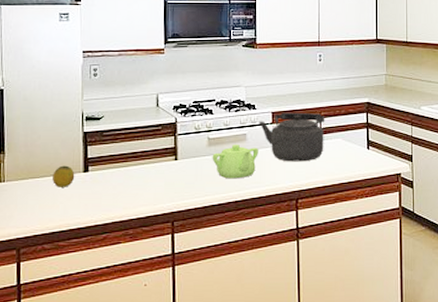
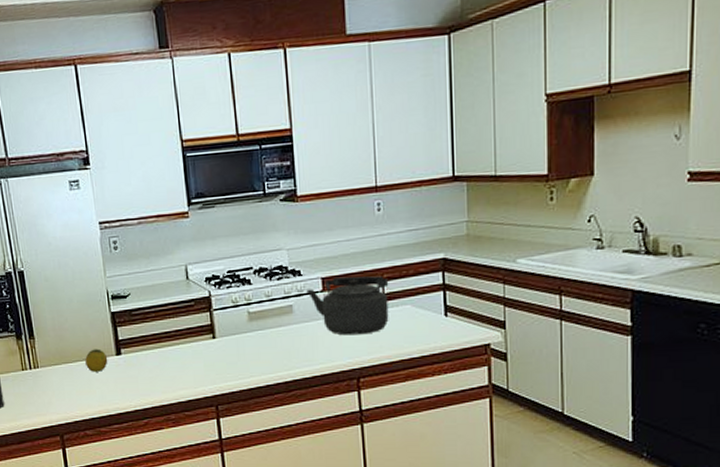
teapot: present [212,144,258,179] -> none [254,317,309,358]

